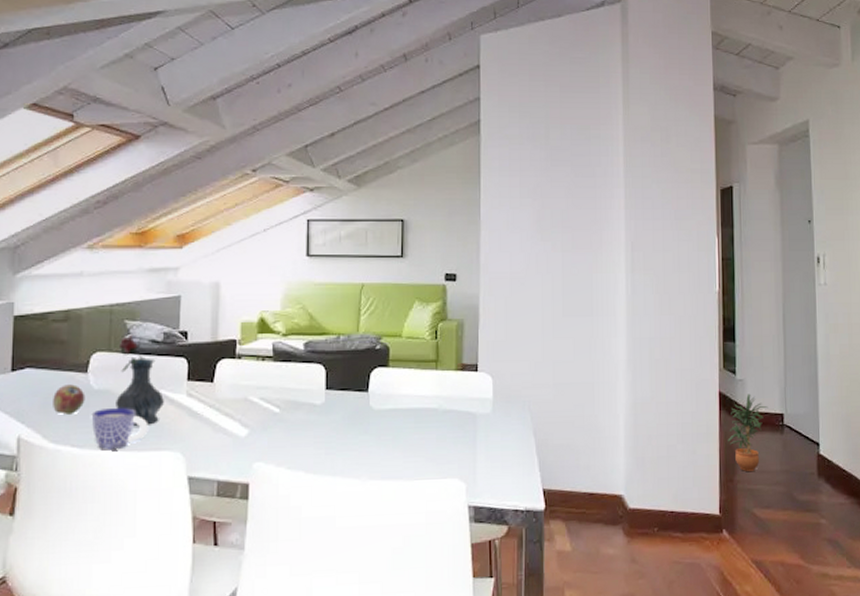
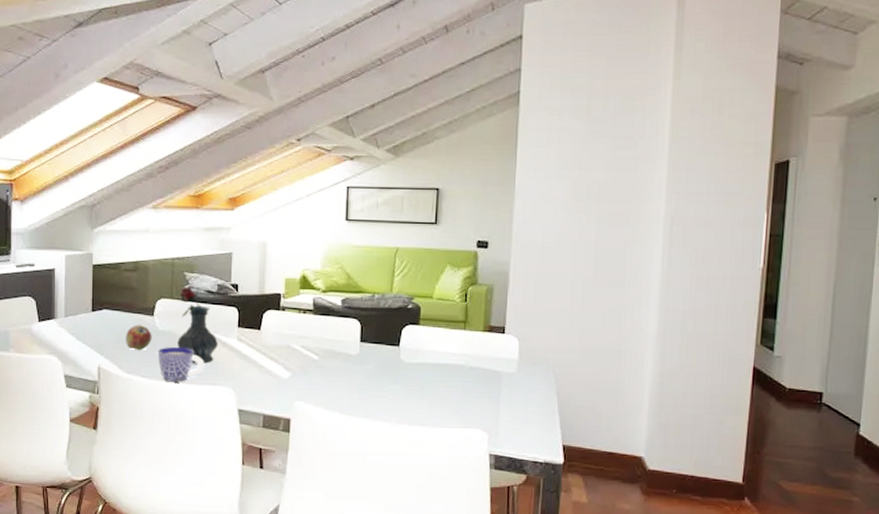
potted plant: present [728,393,768,472] -> none [758,370,806,446]

